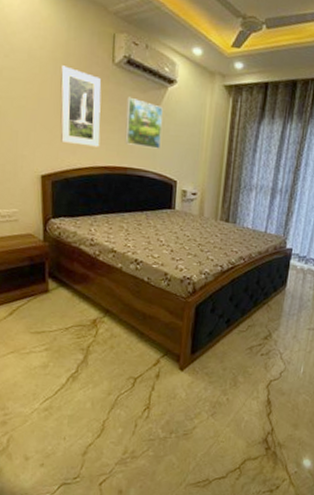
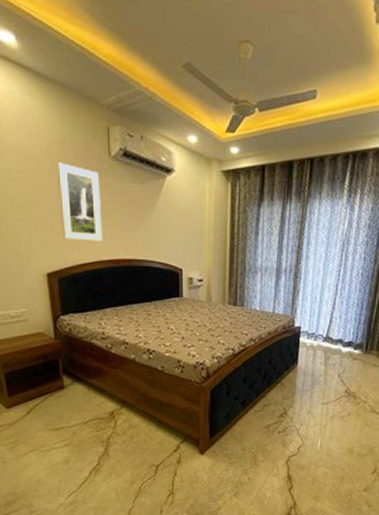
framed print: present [124,96,163,149] -> none [127,189,163,239]

